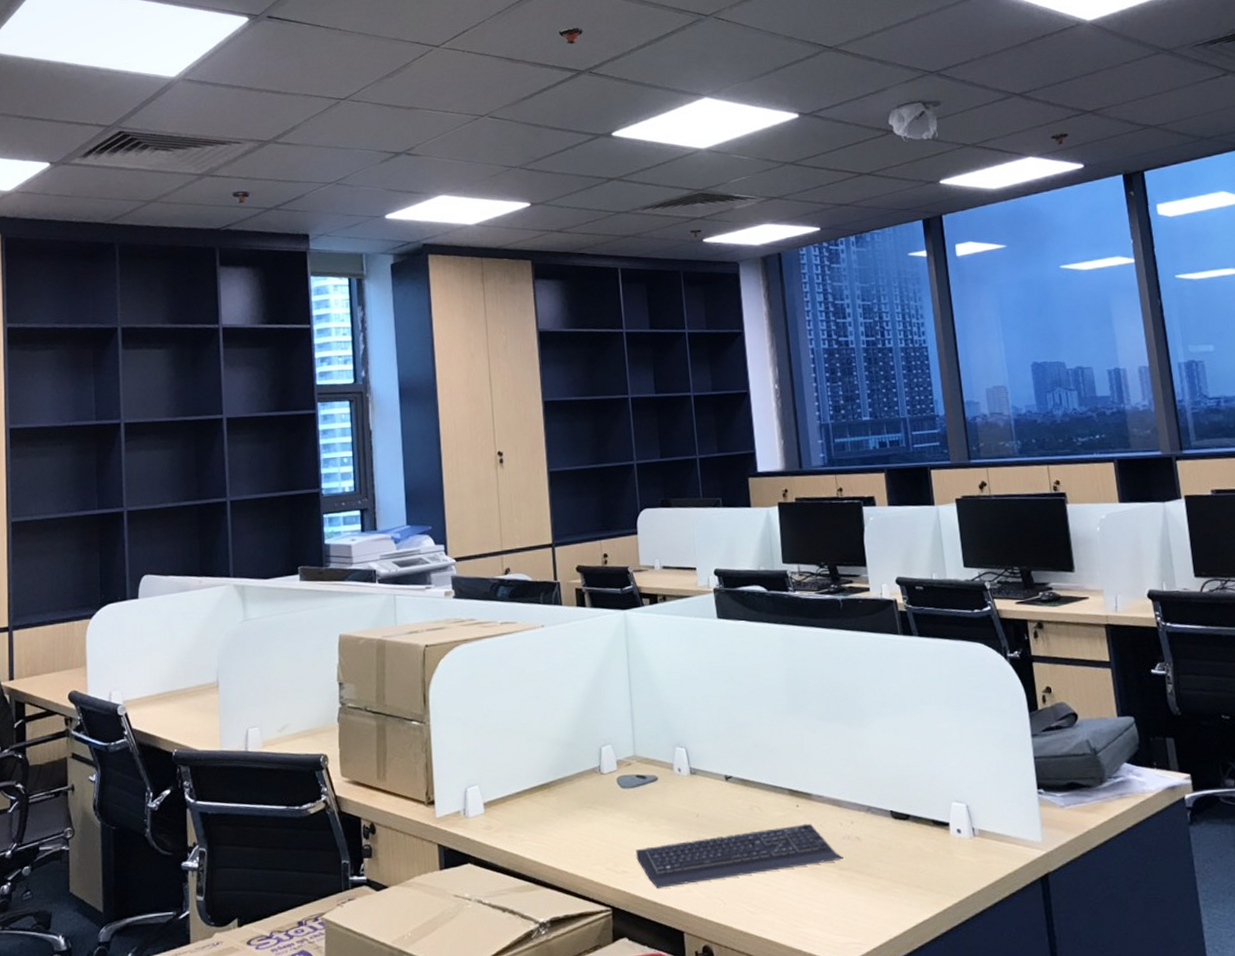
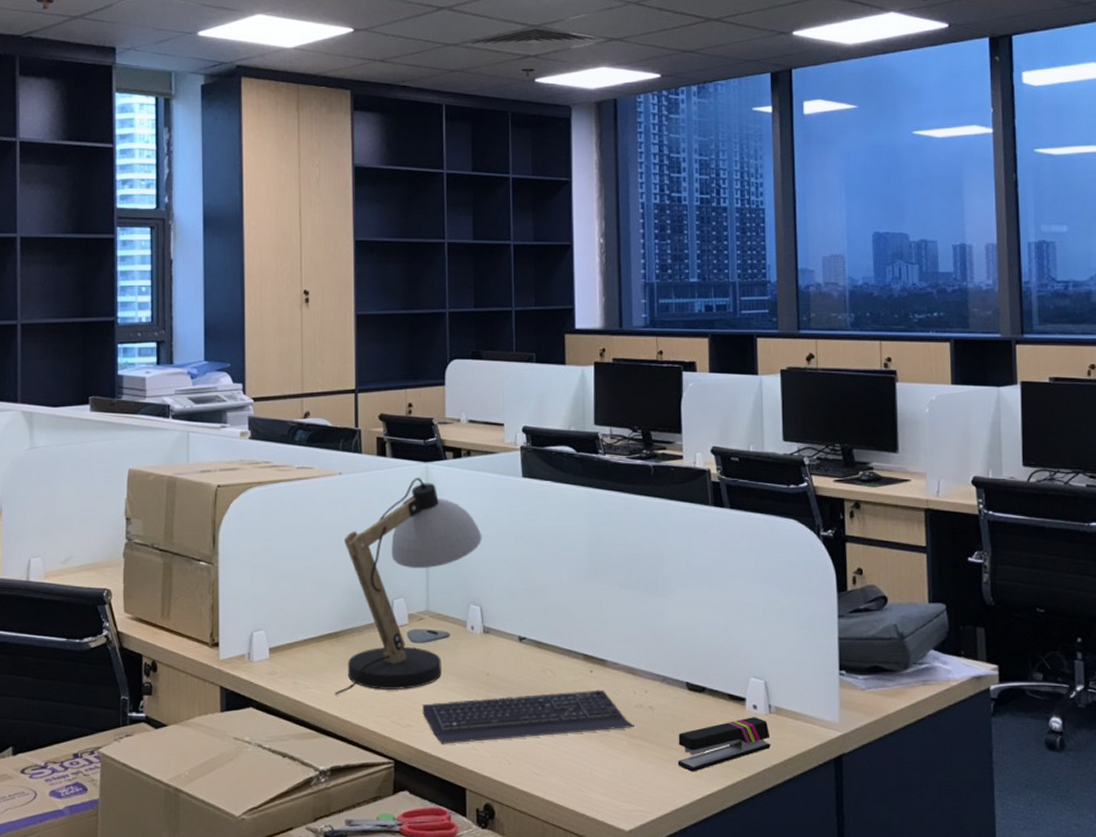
desk lamp: none [549,625,683,846] -> present [335,478,482,696]
stapler: none [886,841,978,901] -> present [677,717,771,772]

